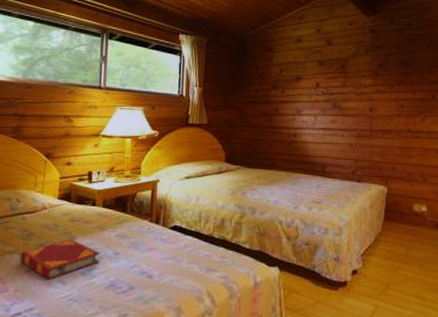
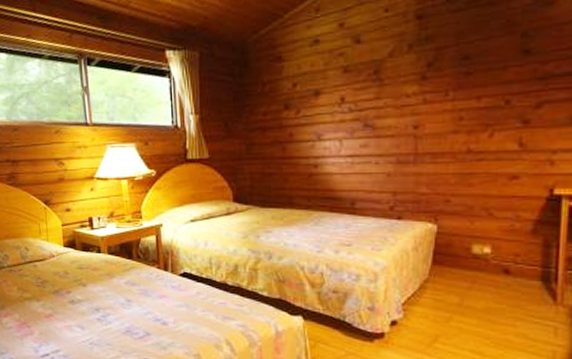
hardback book: present [20,238,100,281] -> none [38,285,113,325]

